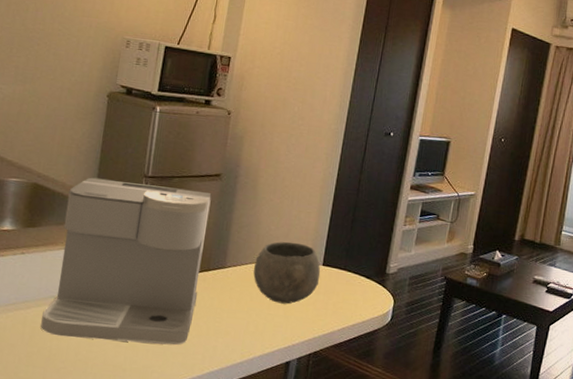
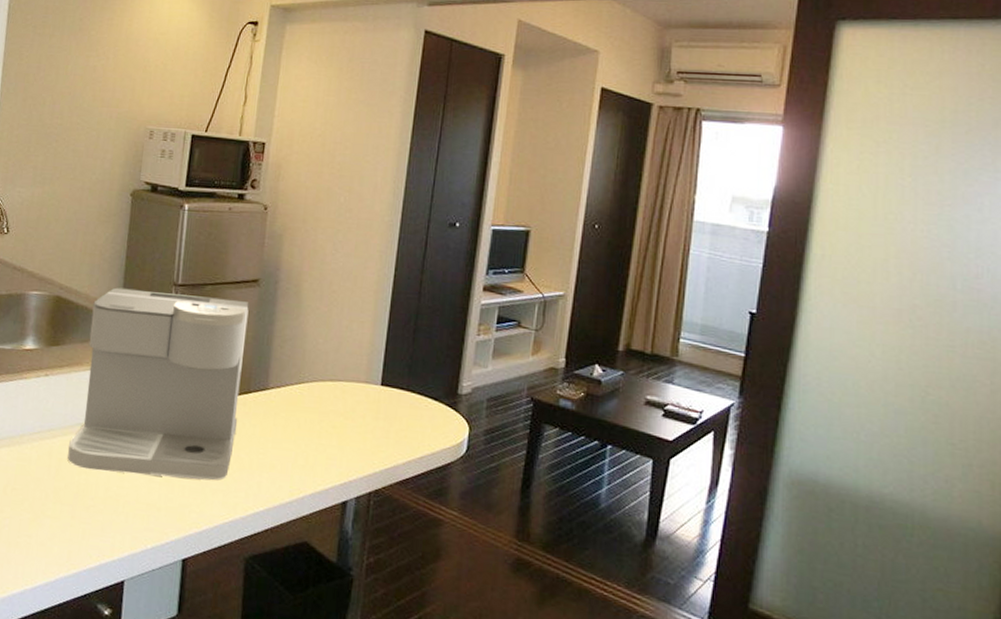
bowl: present [253,241,321,304] -> none [300,357,379,432]

